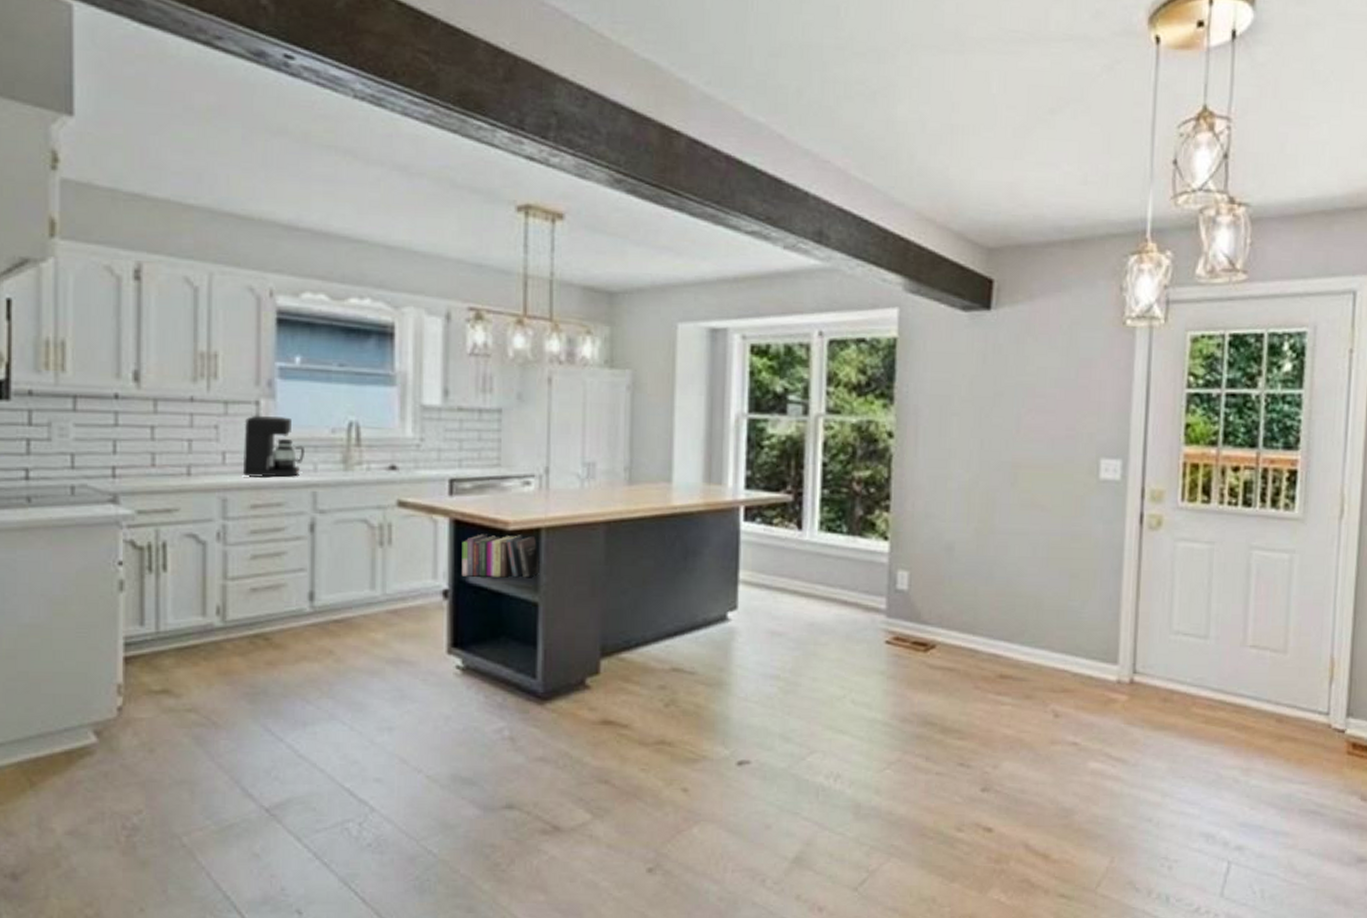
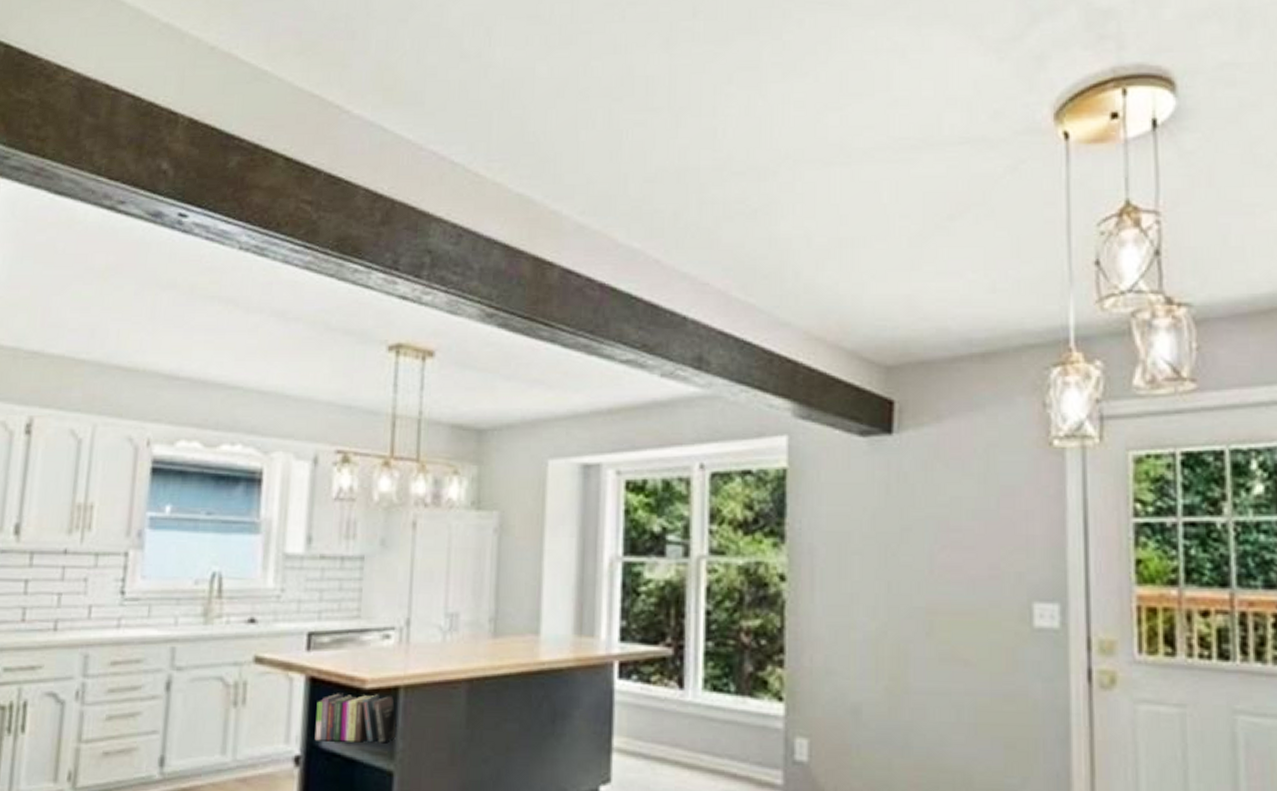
coffee maker: present [242,416,304,478] -> none [105,568,167,632]

